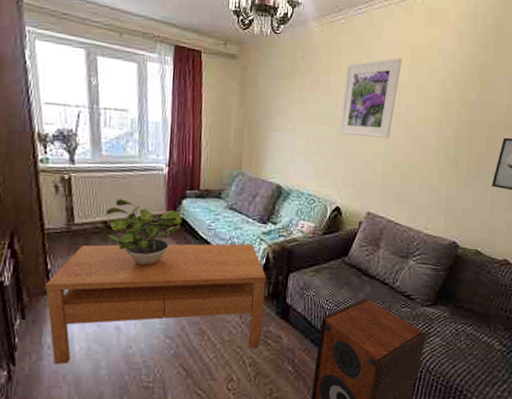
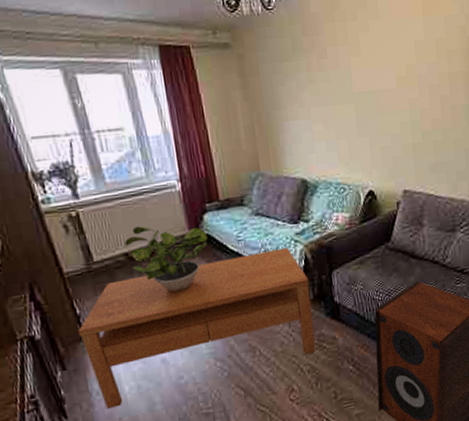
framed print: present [339,58,402,138] -> none [354,11,415,110]

